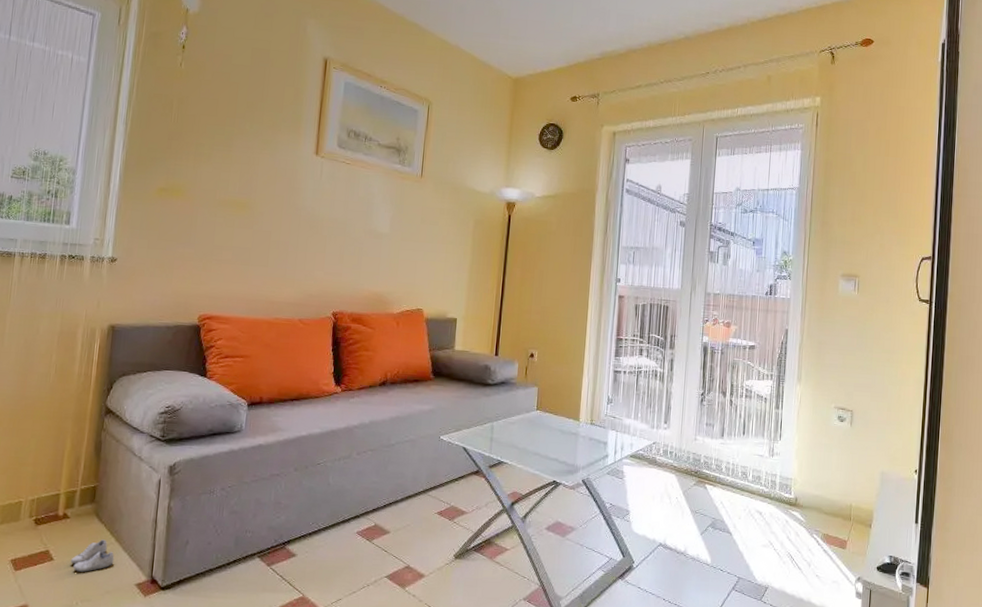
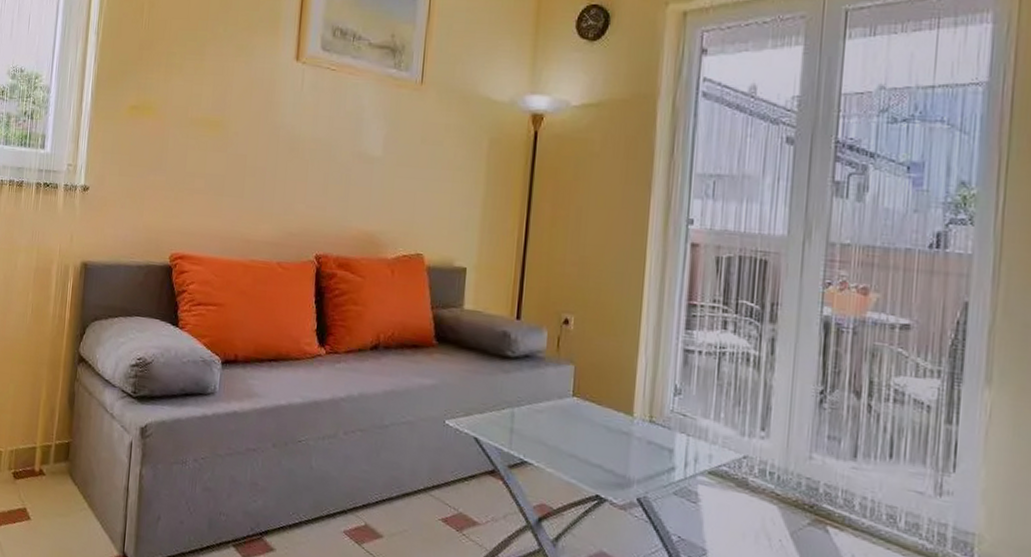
sneaker: present [70,539,115,572] -> none [46,503,87,538]

